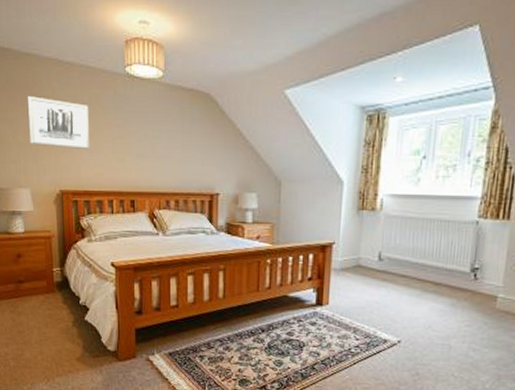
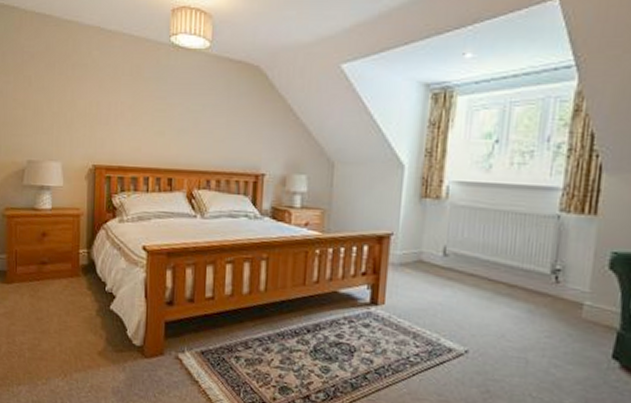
wall art: present [28,96,90,149] -> none [65,65,130,122]

